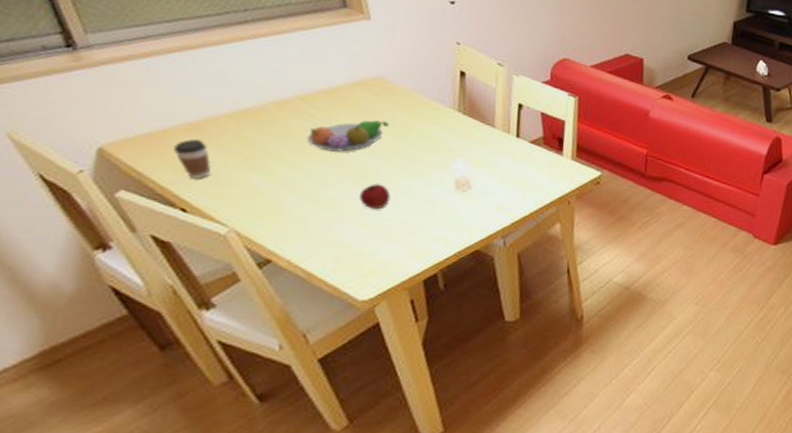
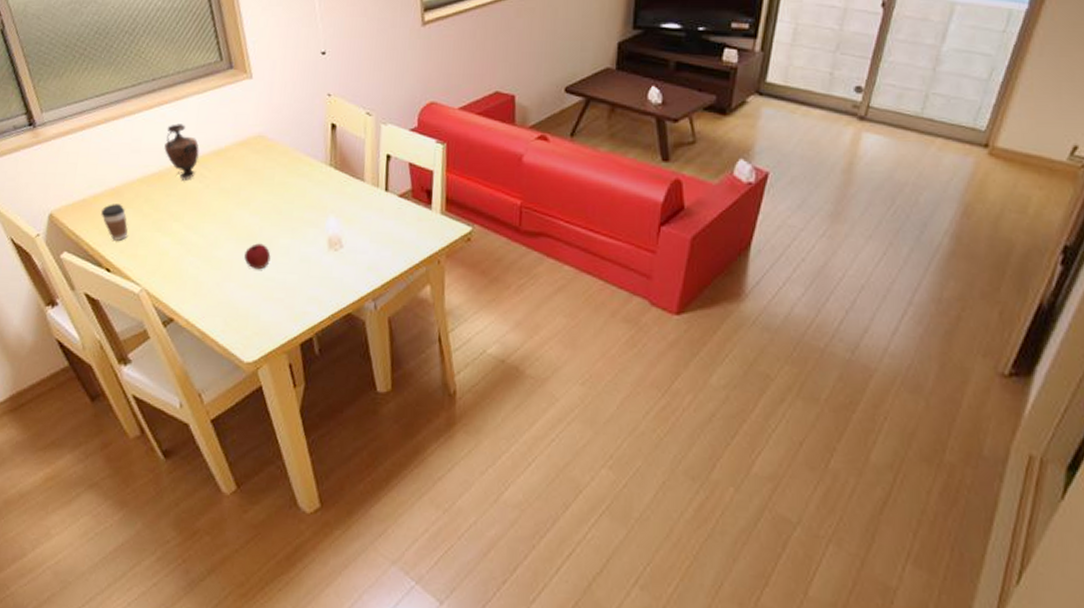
vase: none [259,59,305,118] -> present [164,124,199,180]
fruit bowl: present [307,120,389,152] -> none [201,179,269,212]

